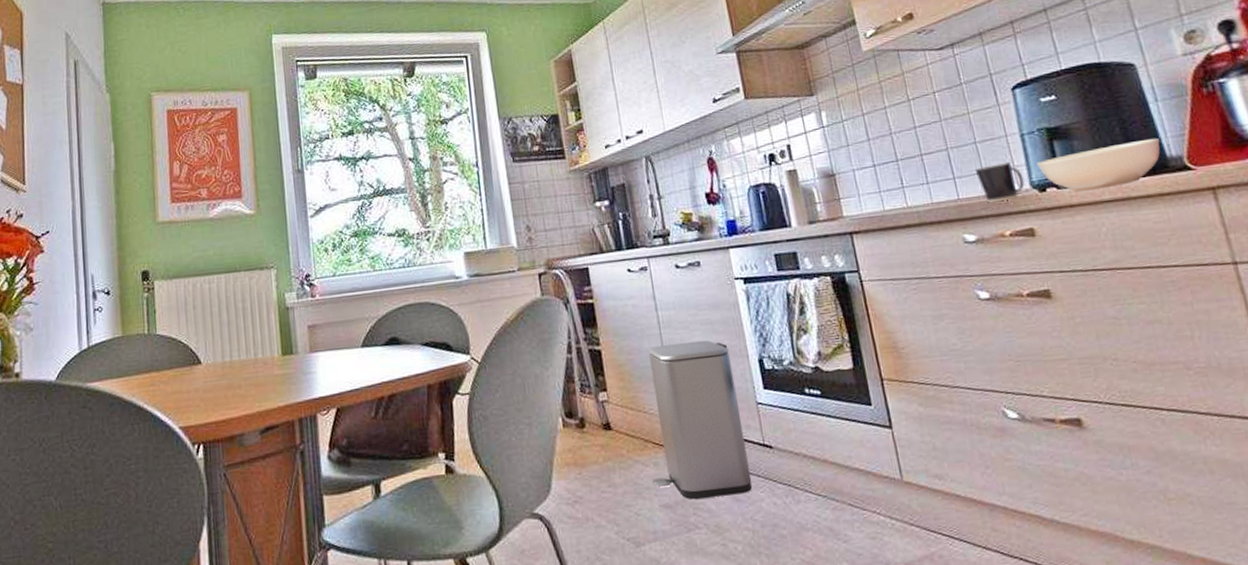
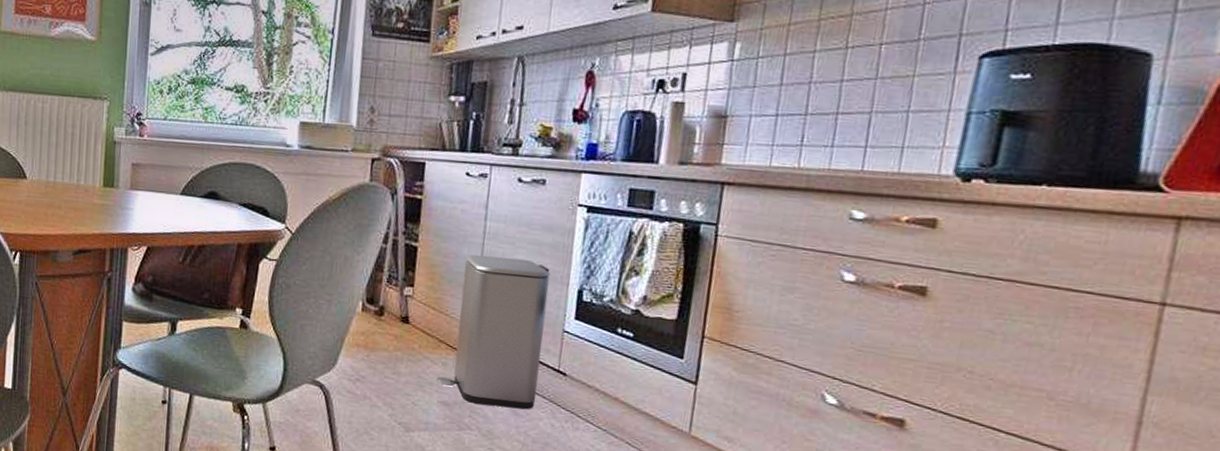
mug: present [974,161,1025,203] -> none [893,140,950,185]
bowl: present [1036,137,1160,192] -> none [972,145,1140,194]

